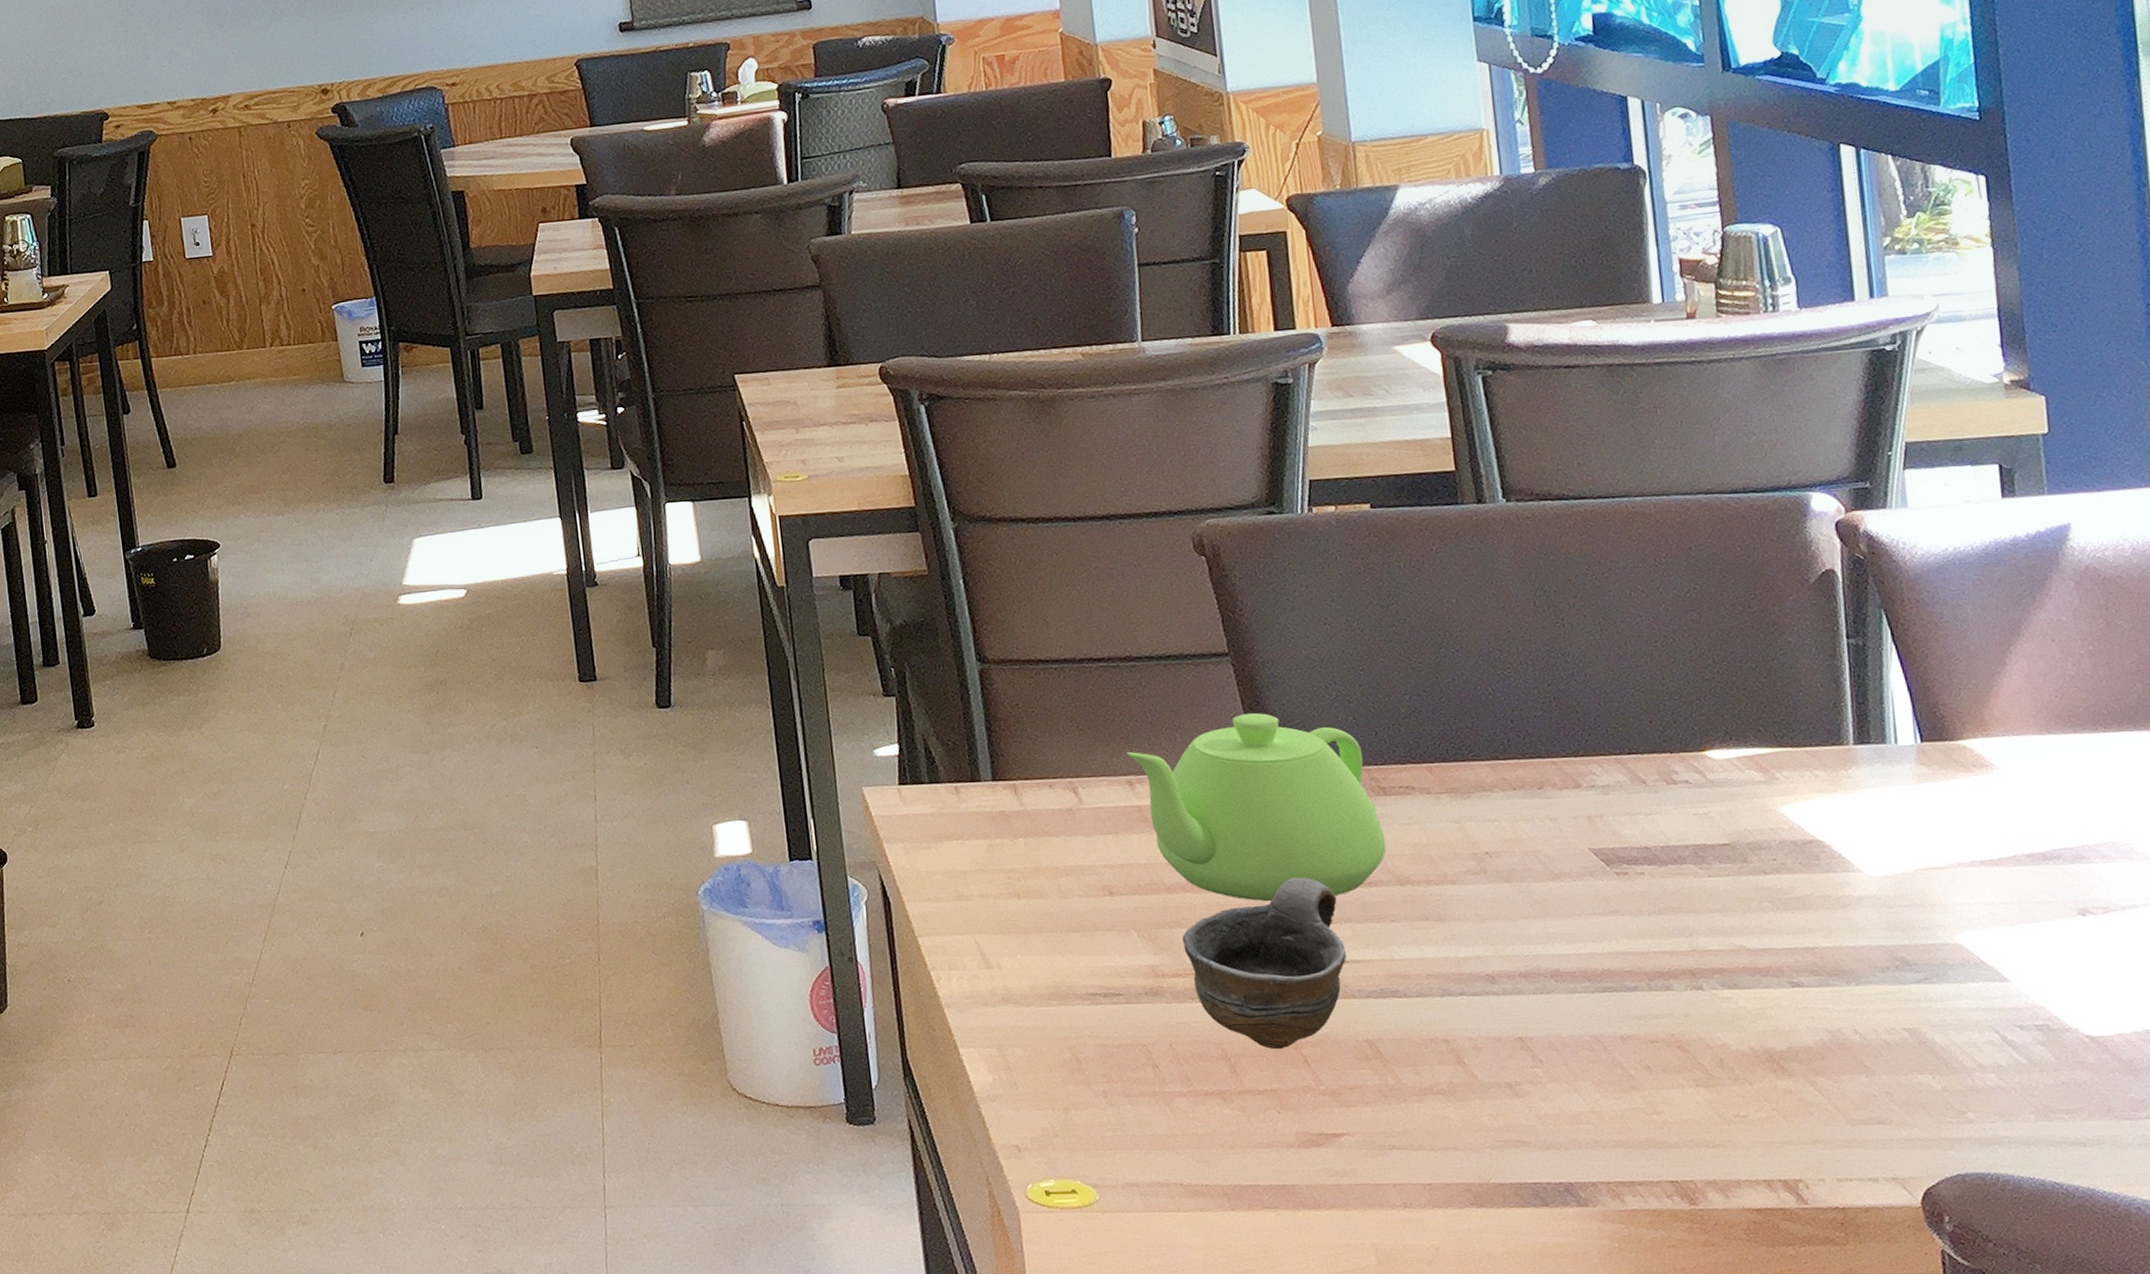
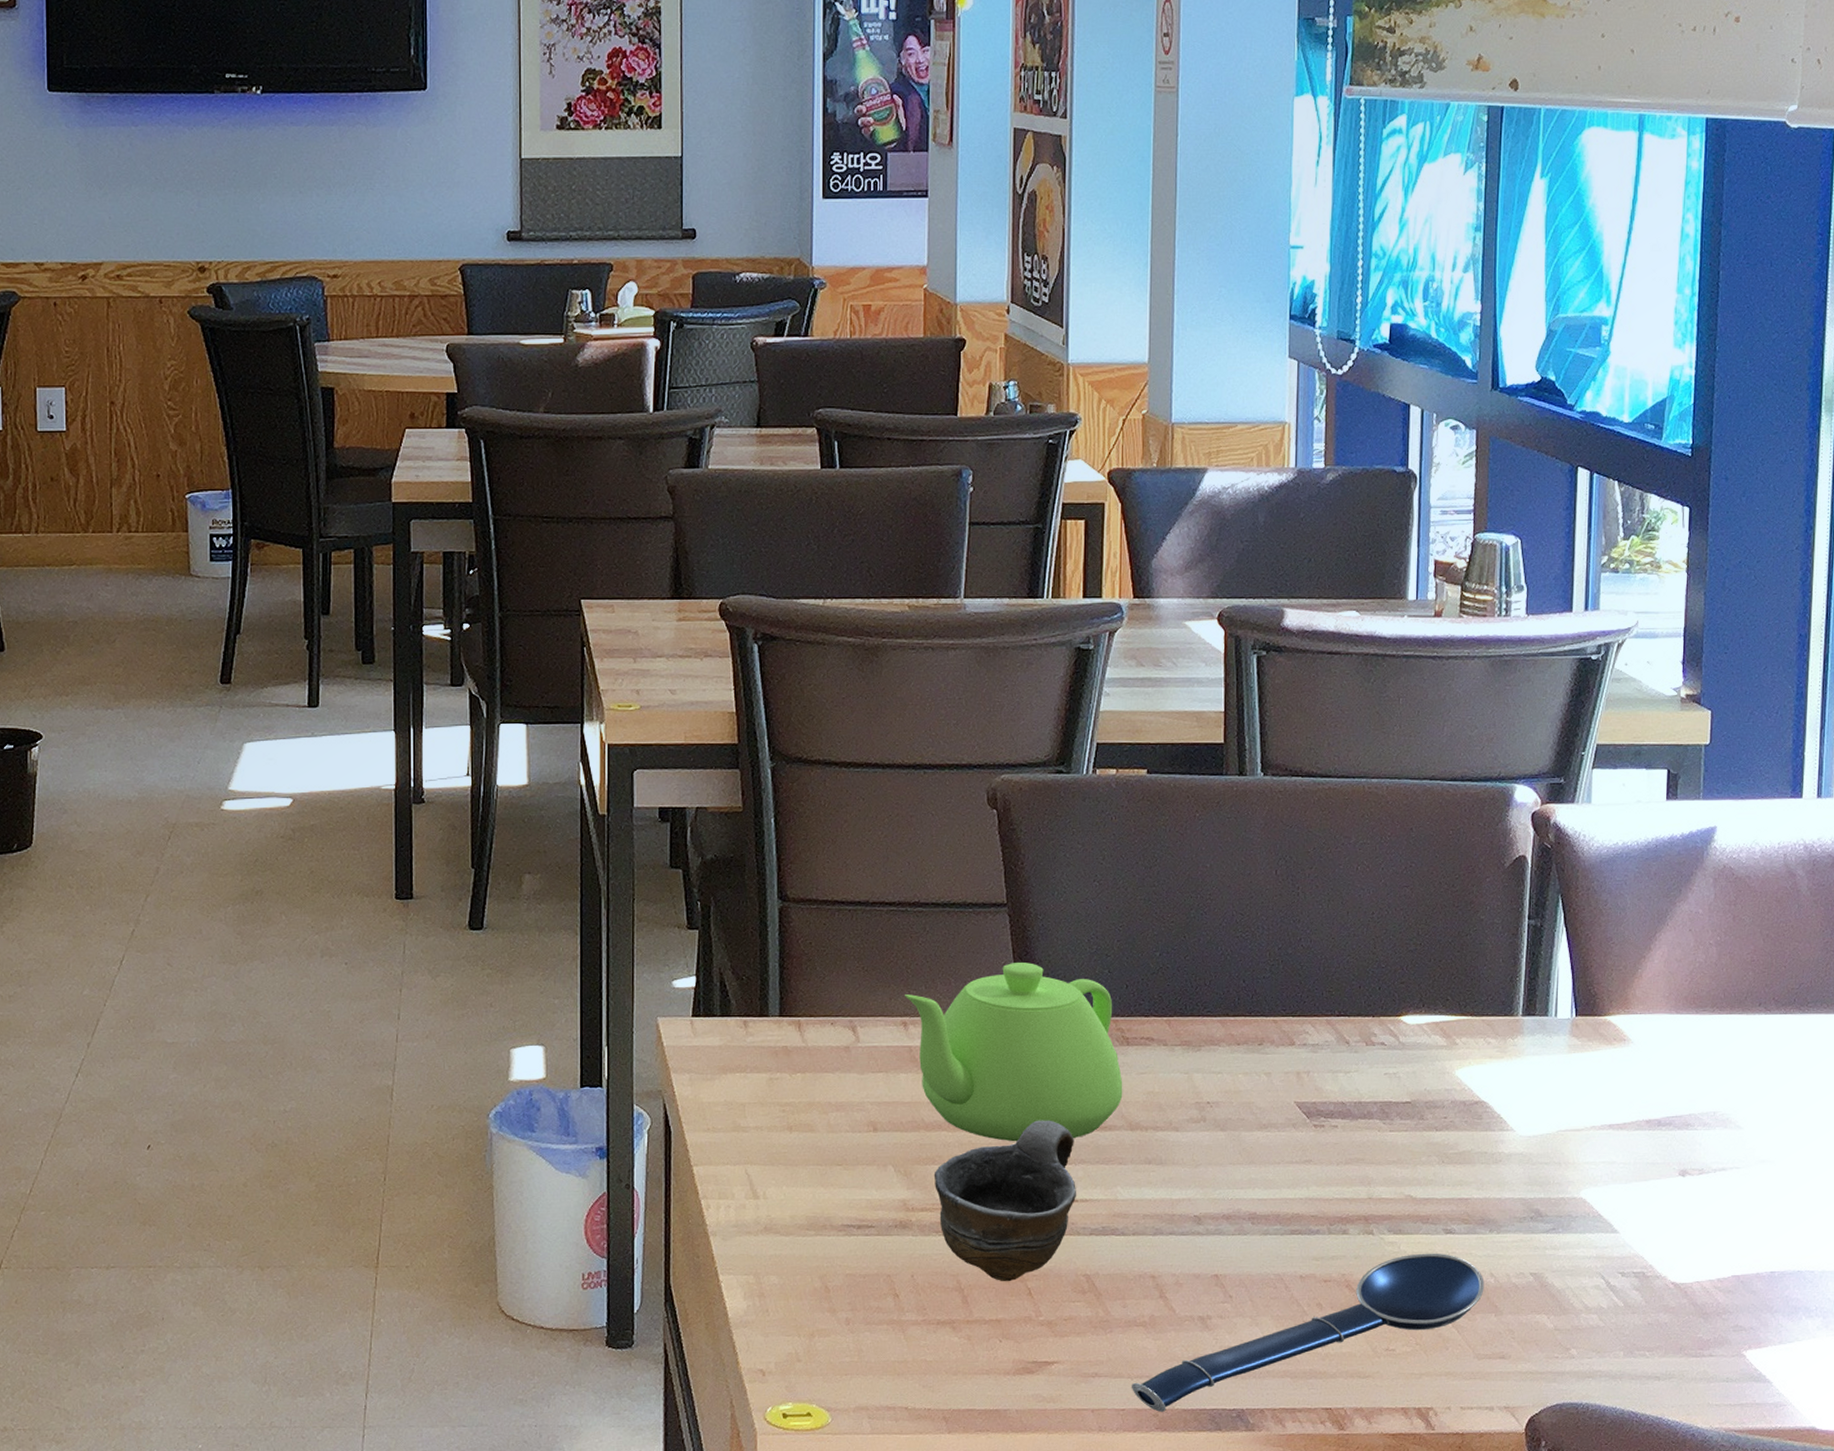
spoon: none [1436,1008,1849,1187] -> present [1132,1253,1485,1412]

